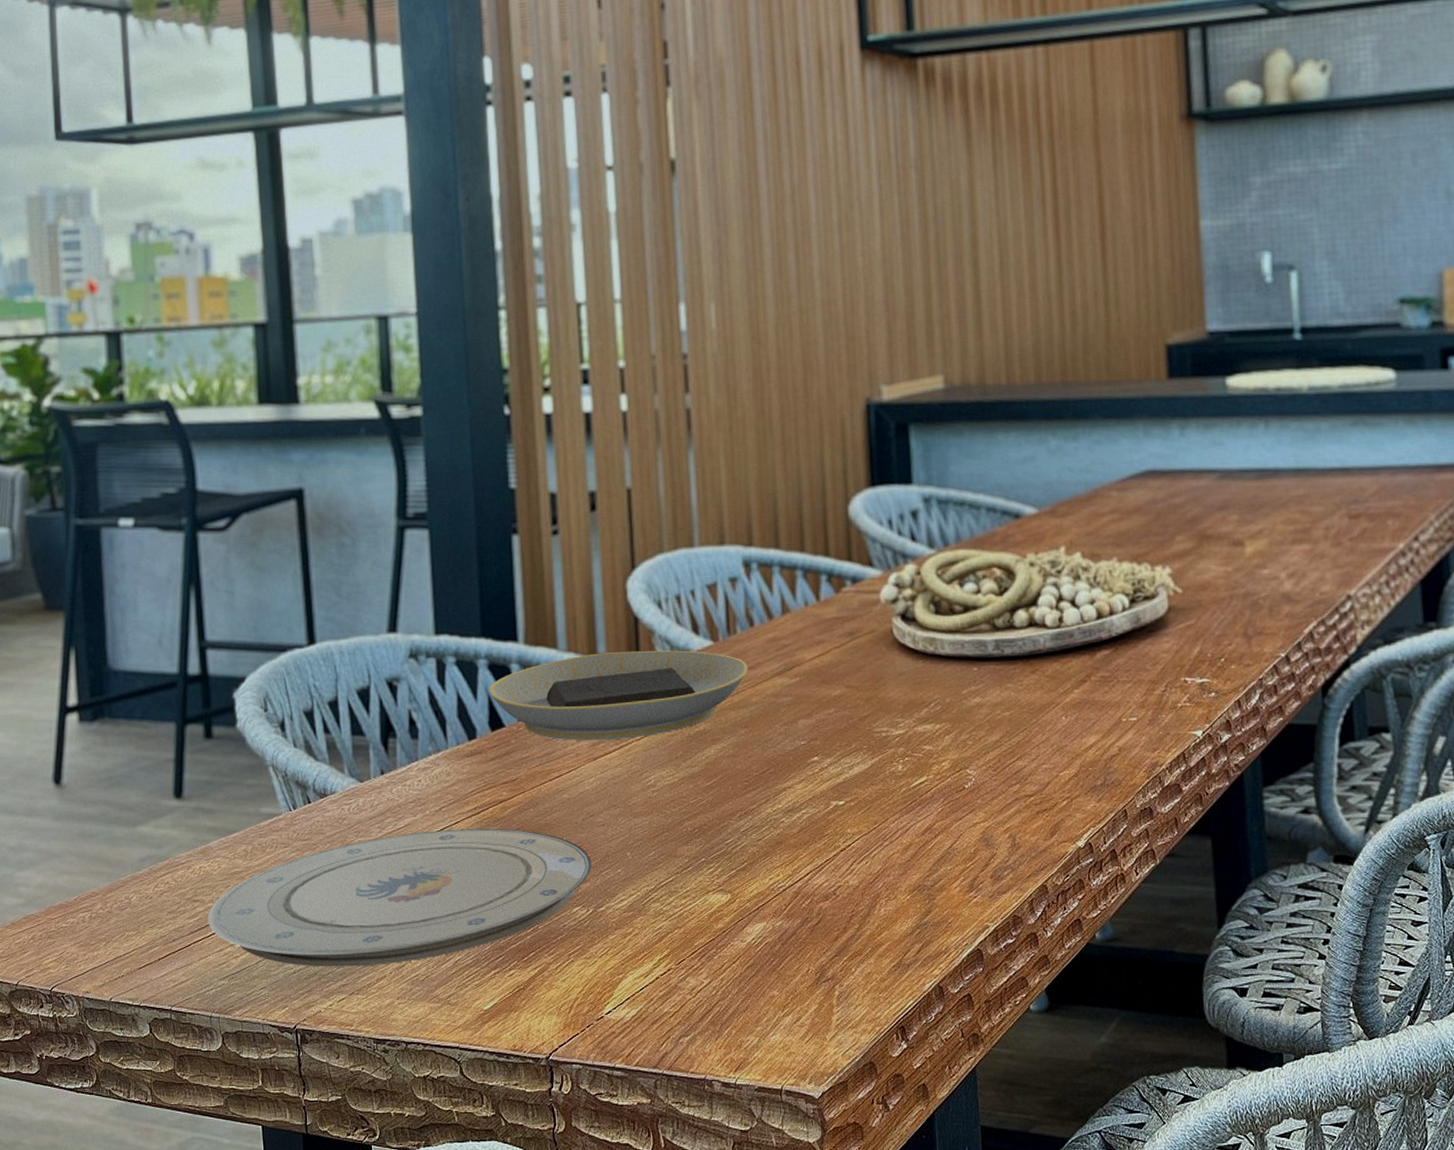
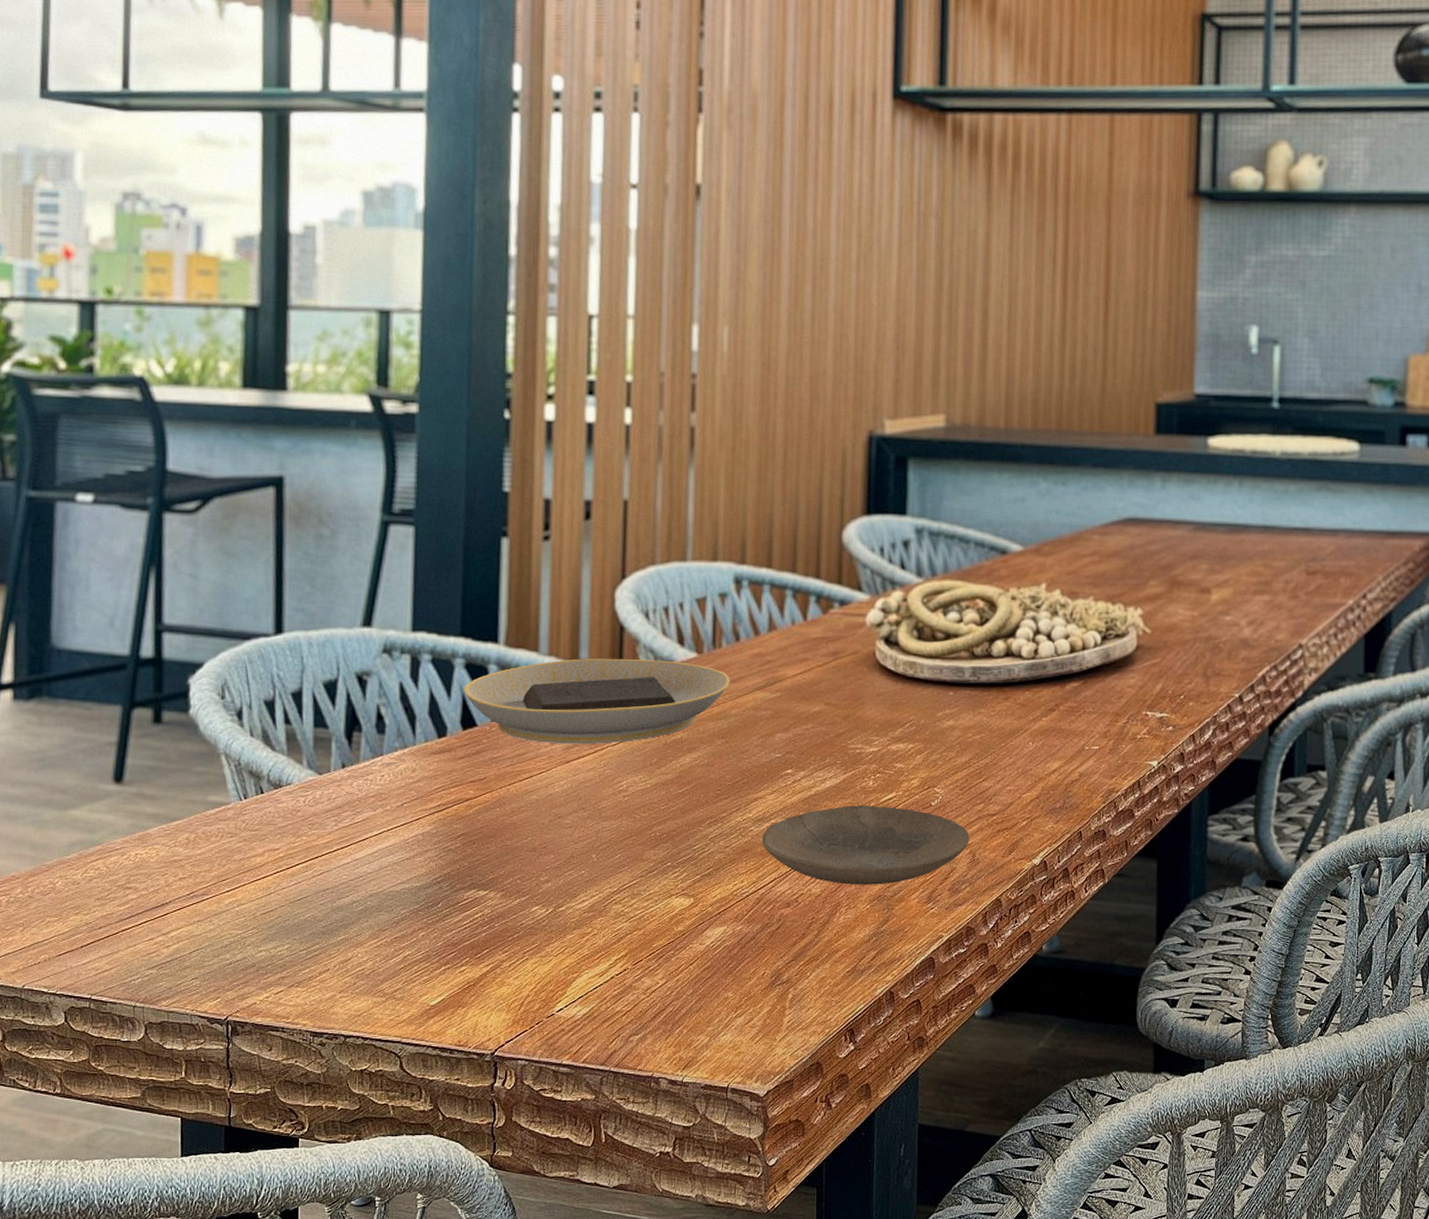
plate: present [207,828,592,967] -> none [139,825,555,959]
plate: none [793,791,1008,875] -> present [761,805,970,885]

